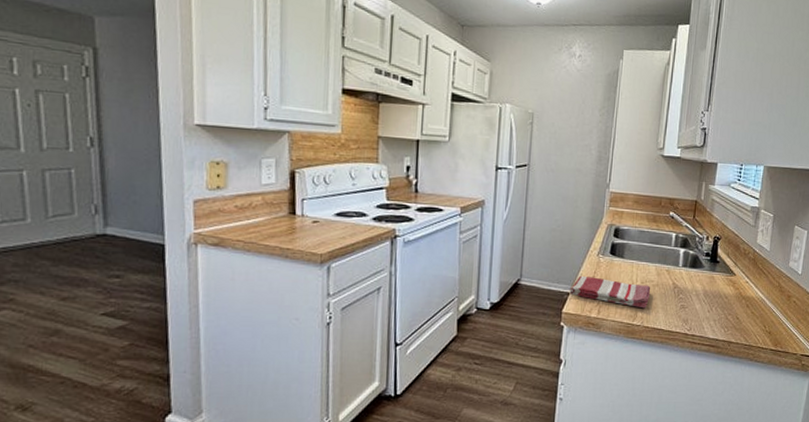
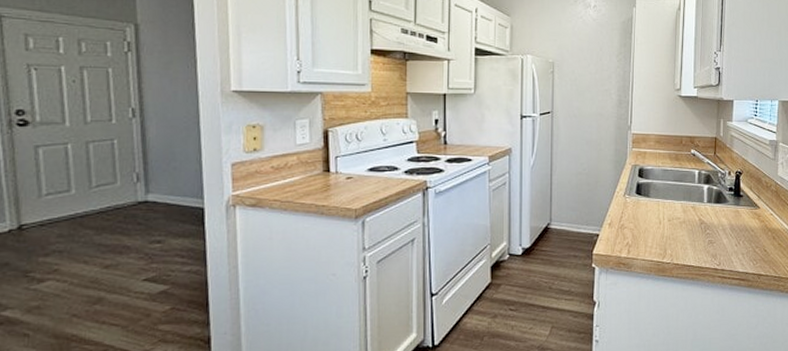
dish towel: present [569,275,651,309] -> none [599,216,678,246]

